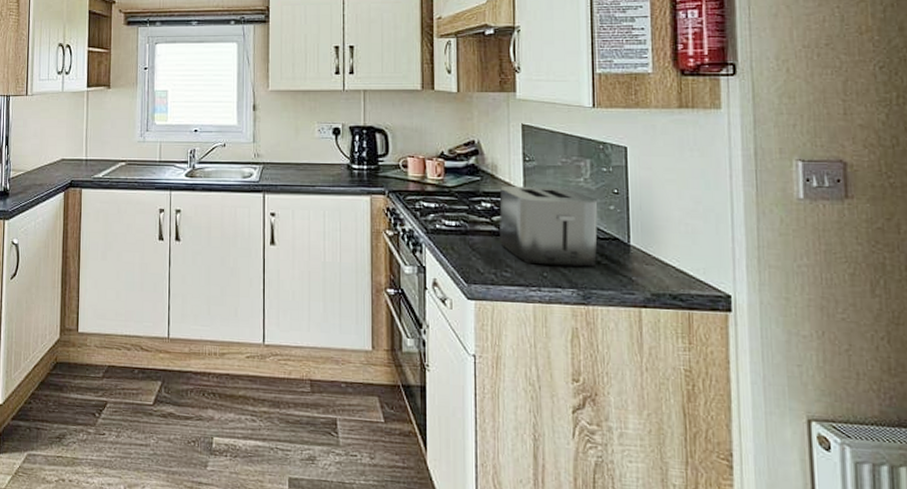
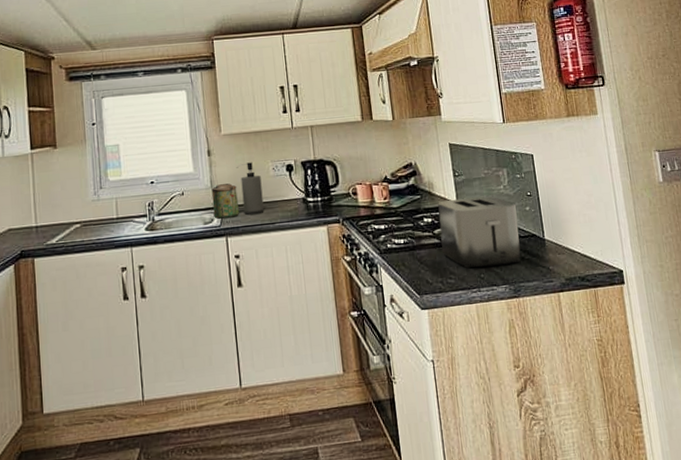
canister: none [253,140,279,176] -> present [211,183,239,220]
soap dispenser: none [280,121,305,175] -> present [236,162,264,216]

